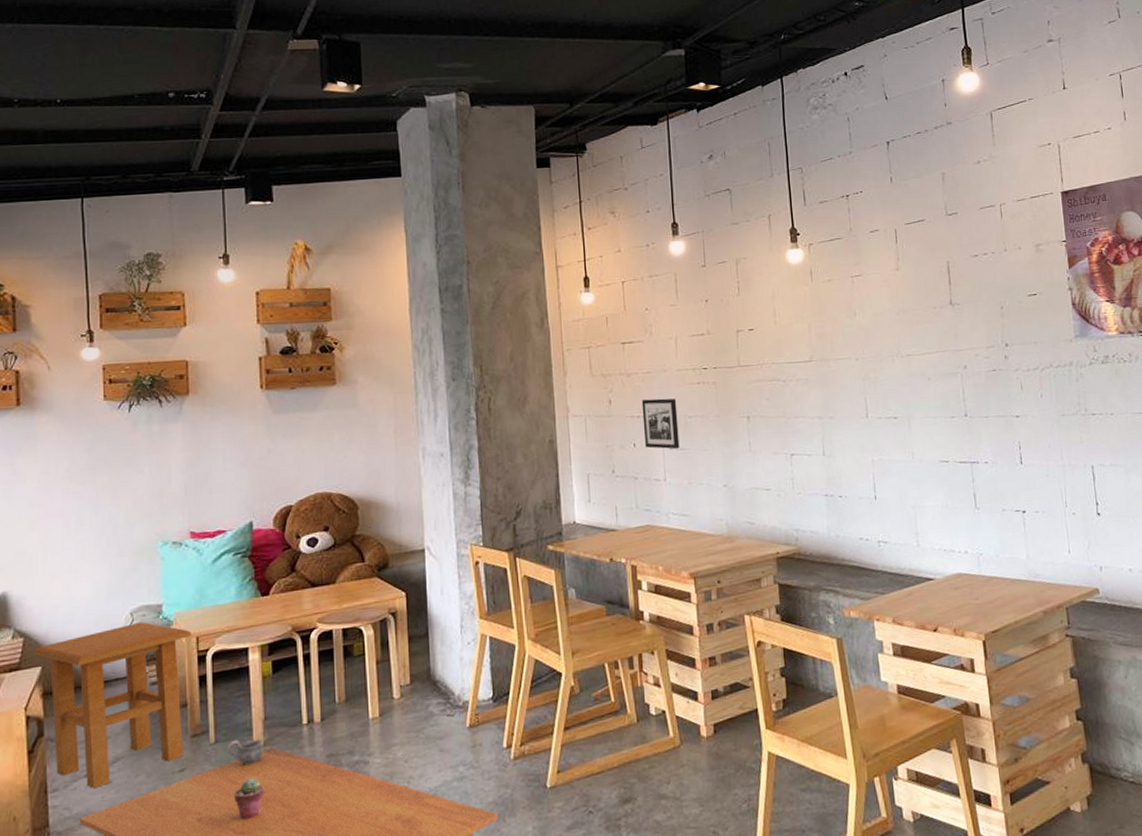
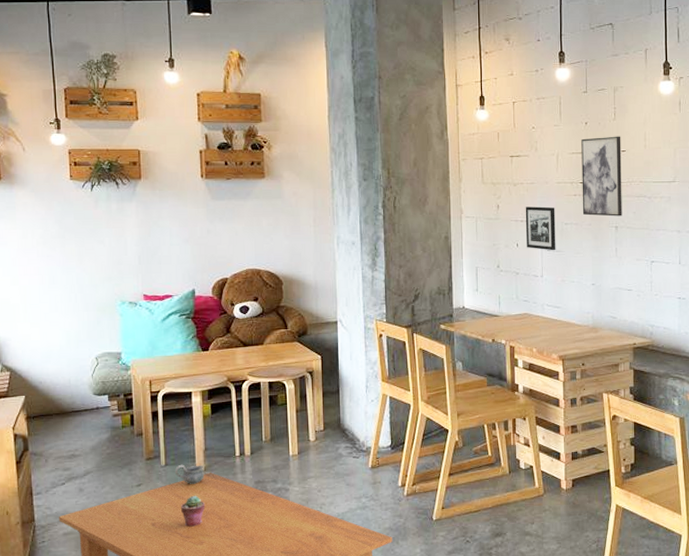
side table: present [33,621,191,788] -> none [18,365,145,494]
wall art: none [702,313,754,406] -> present [581,136,622,217]

